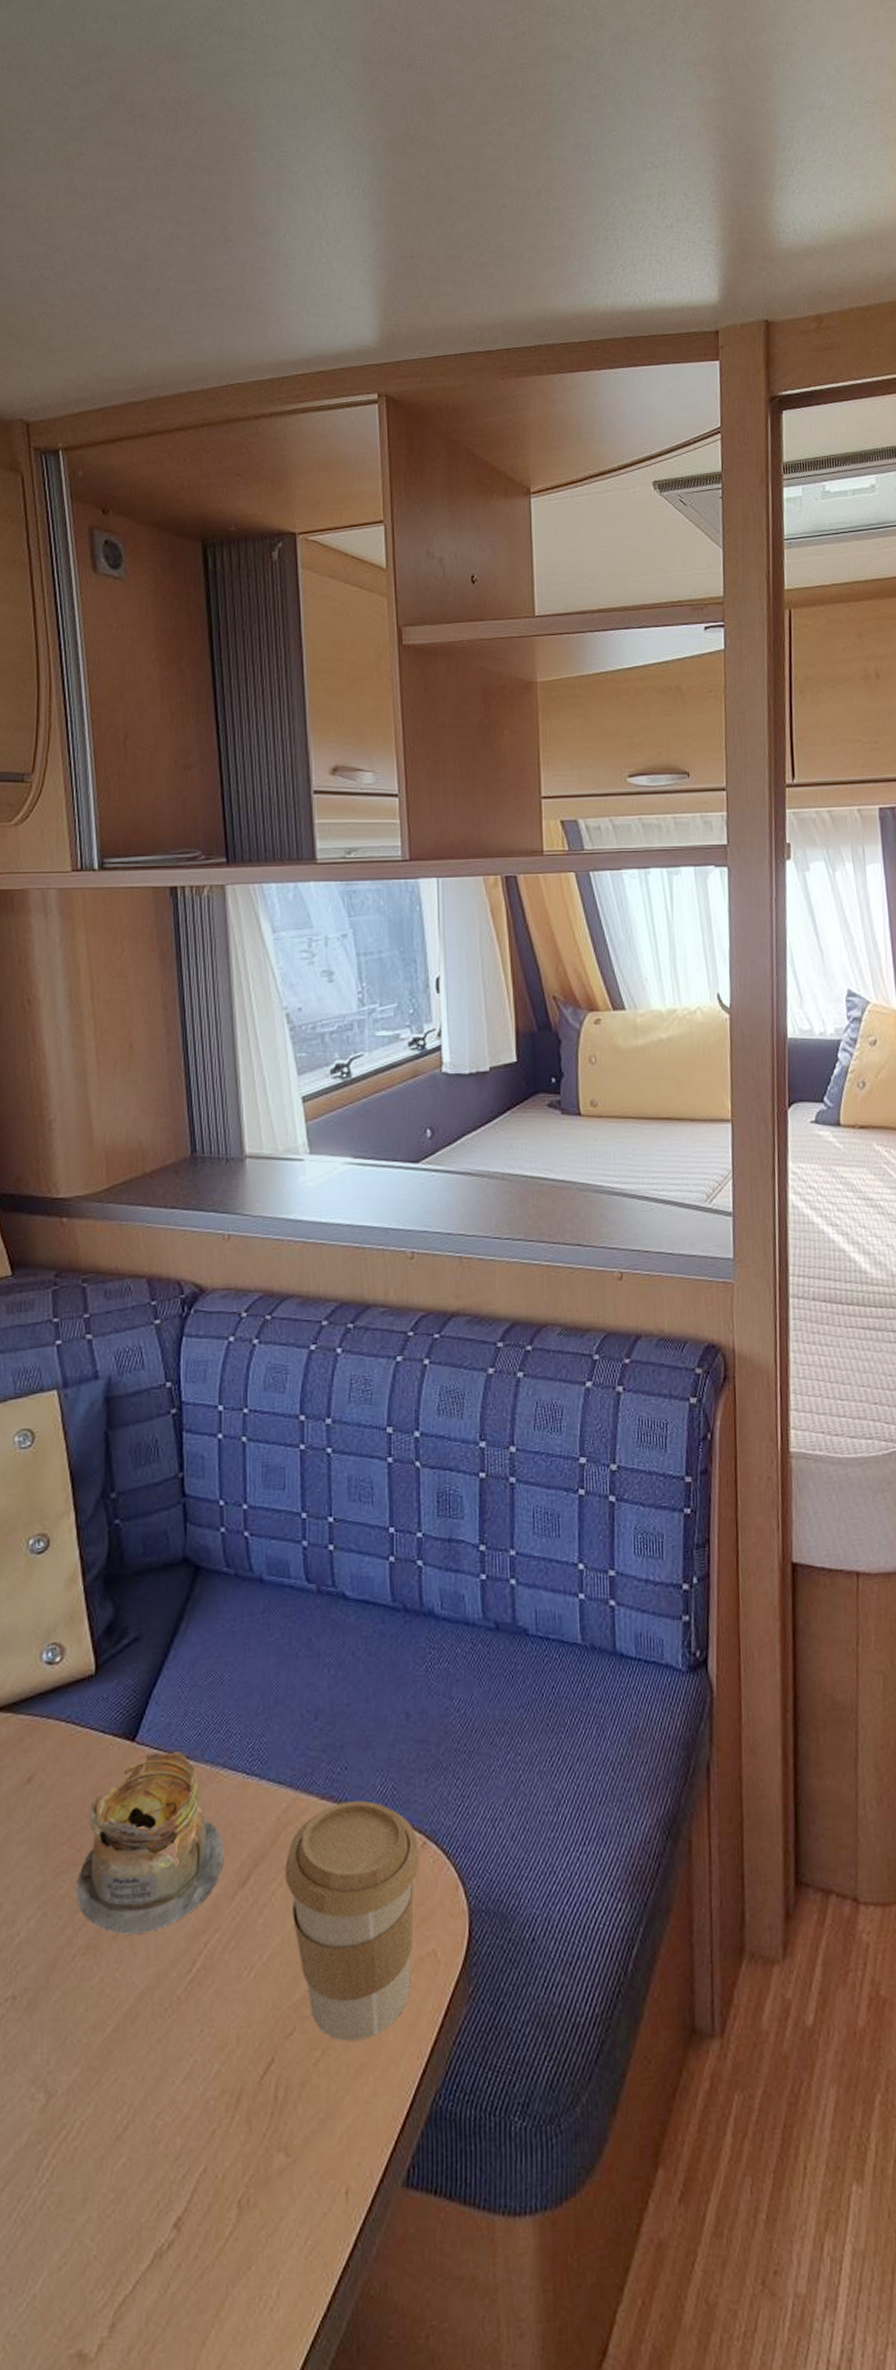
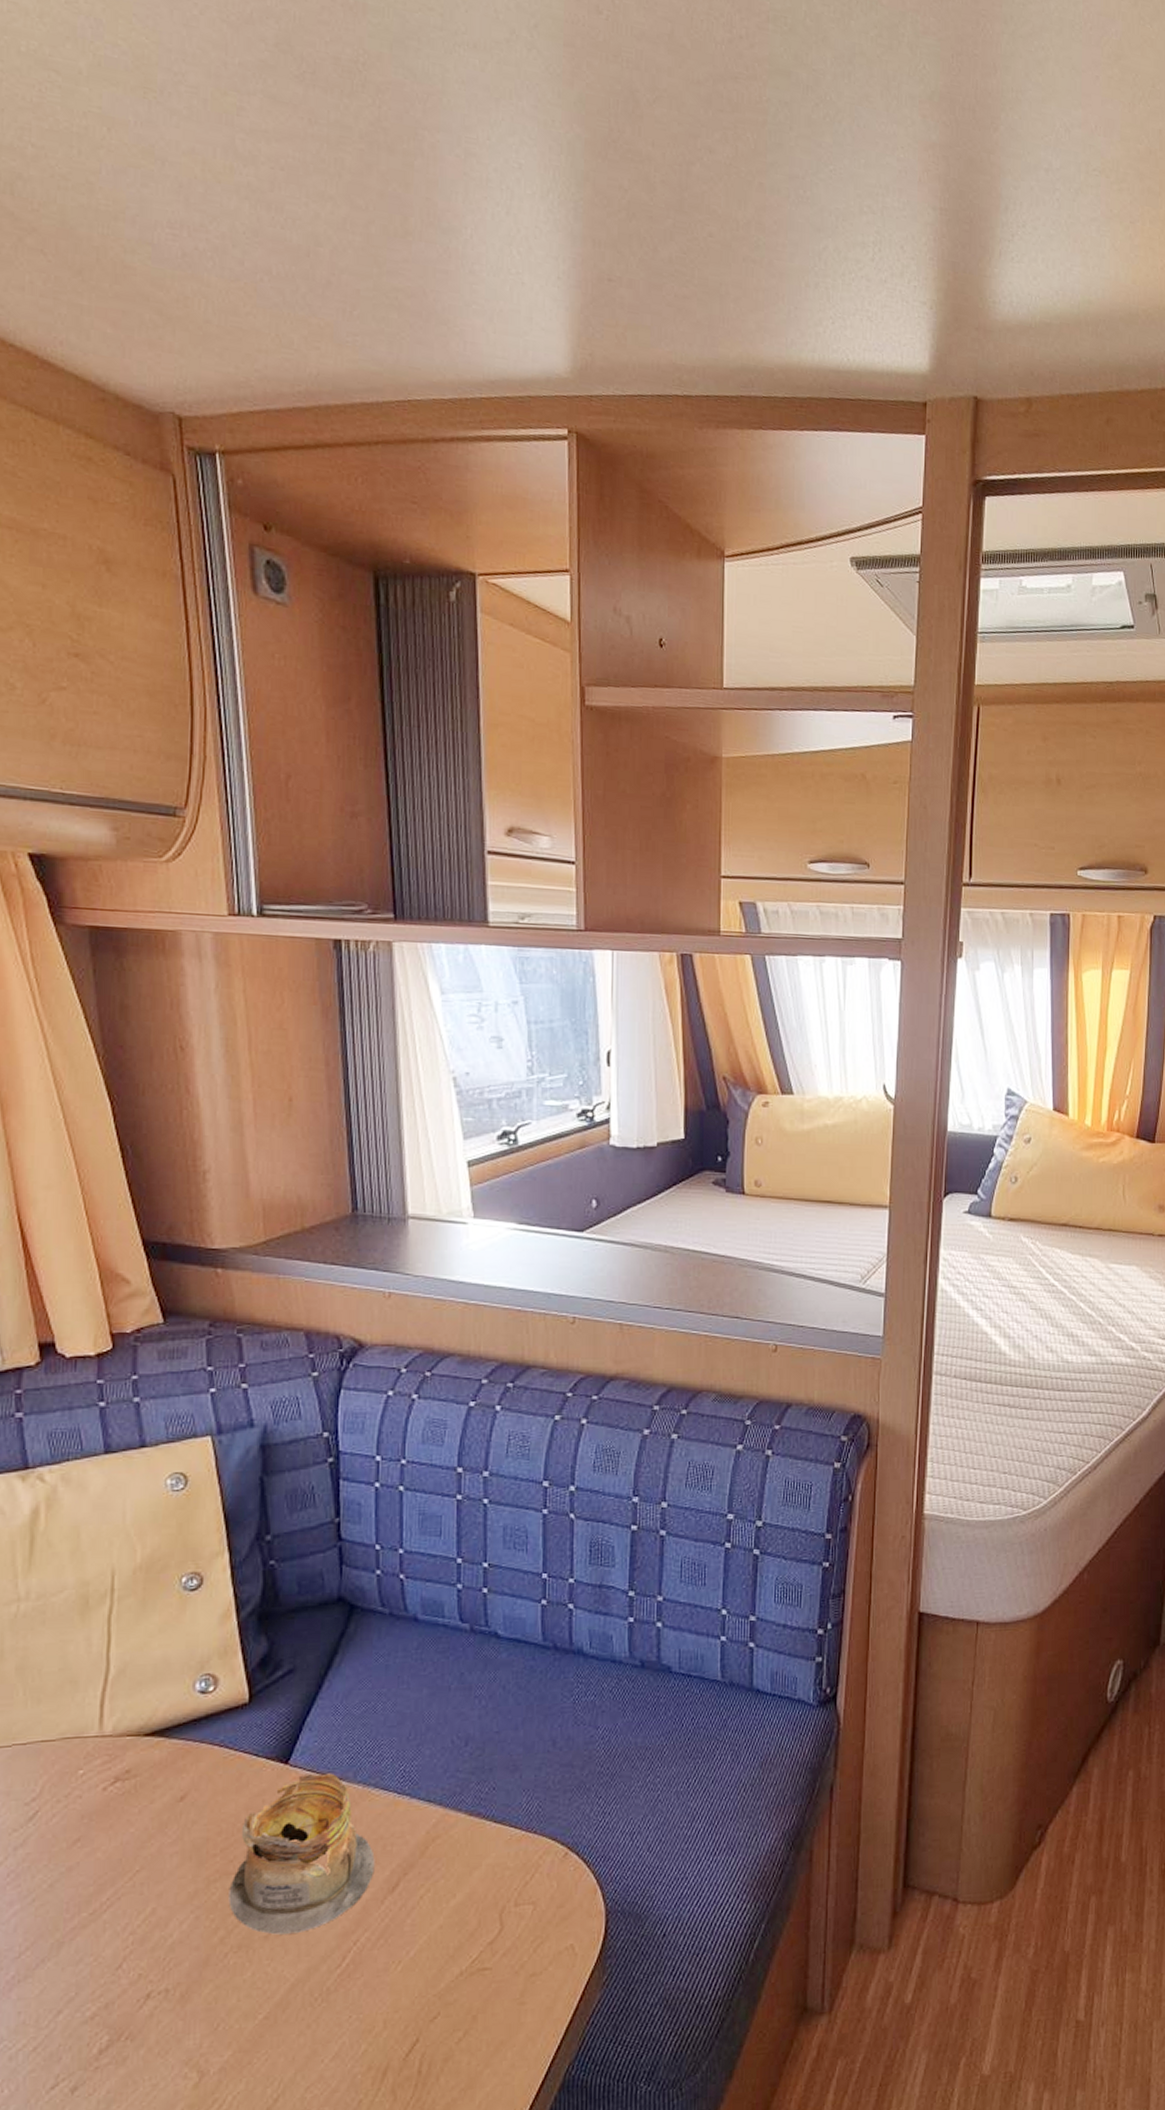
coffee cup: present [285,1800,420,2041] -> none [432,1817,562,2023]

